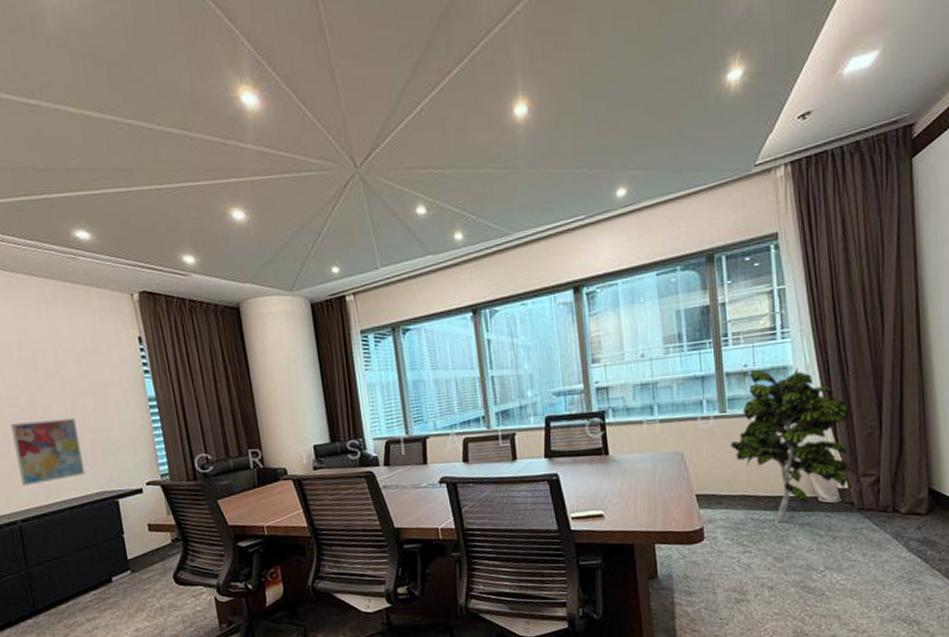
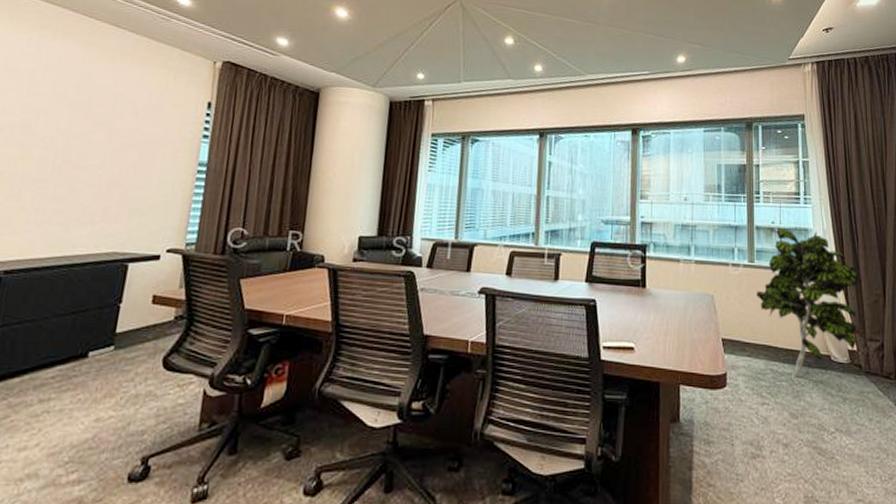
wall art: present [10,418,85,486] -> none [21,165,111,234]

